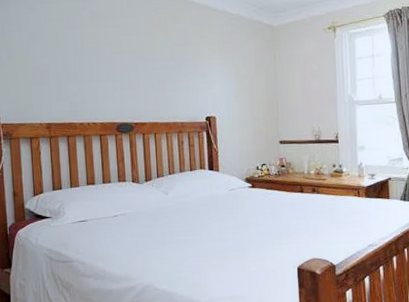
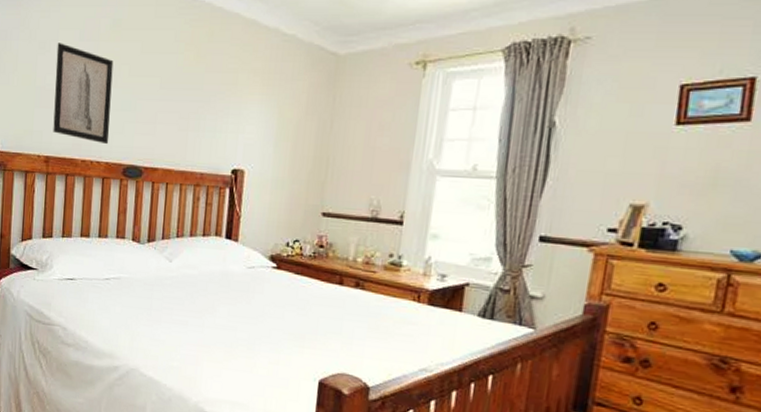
wall art: none [46,32,102,109] -> present [53,43,114,145]

